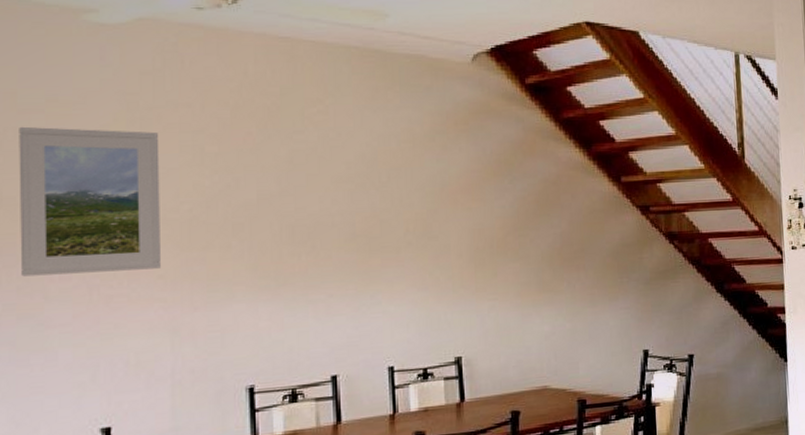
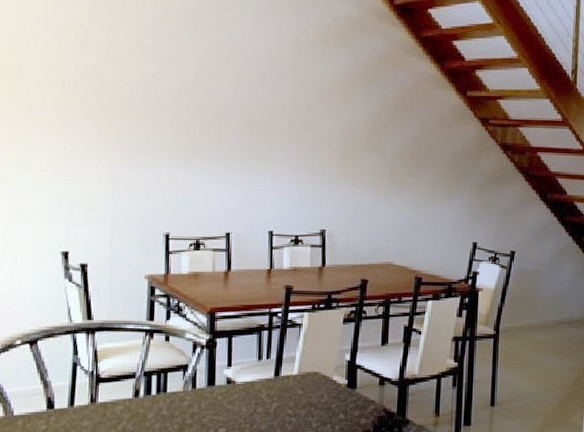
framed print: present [19,126,160,277] -> none [13,14,112,134]

